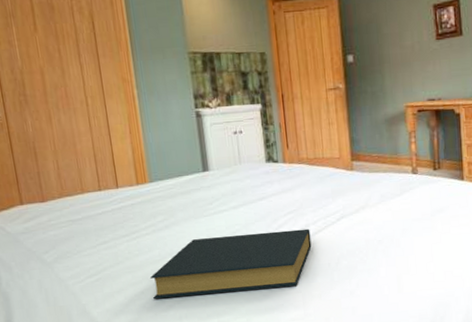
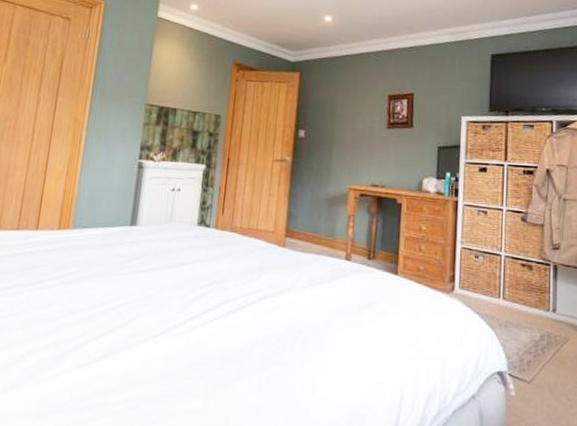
hardback book: present [149,228,312,300] -> none [38,299,228,370]

